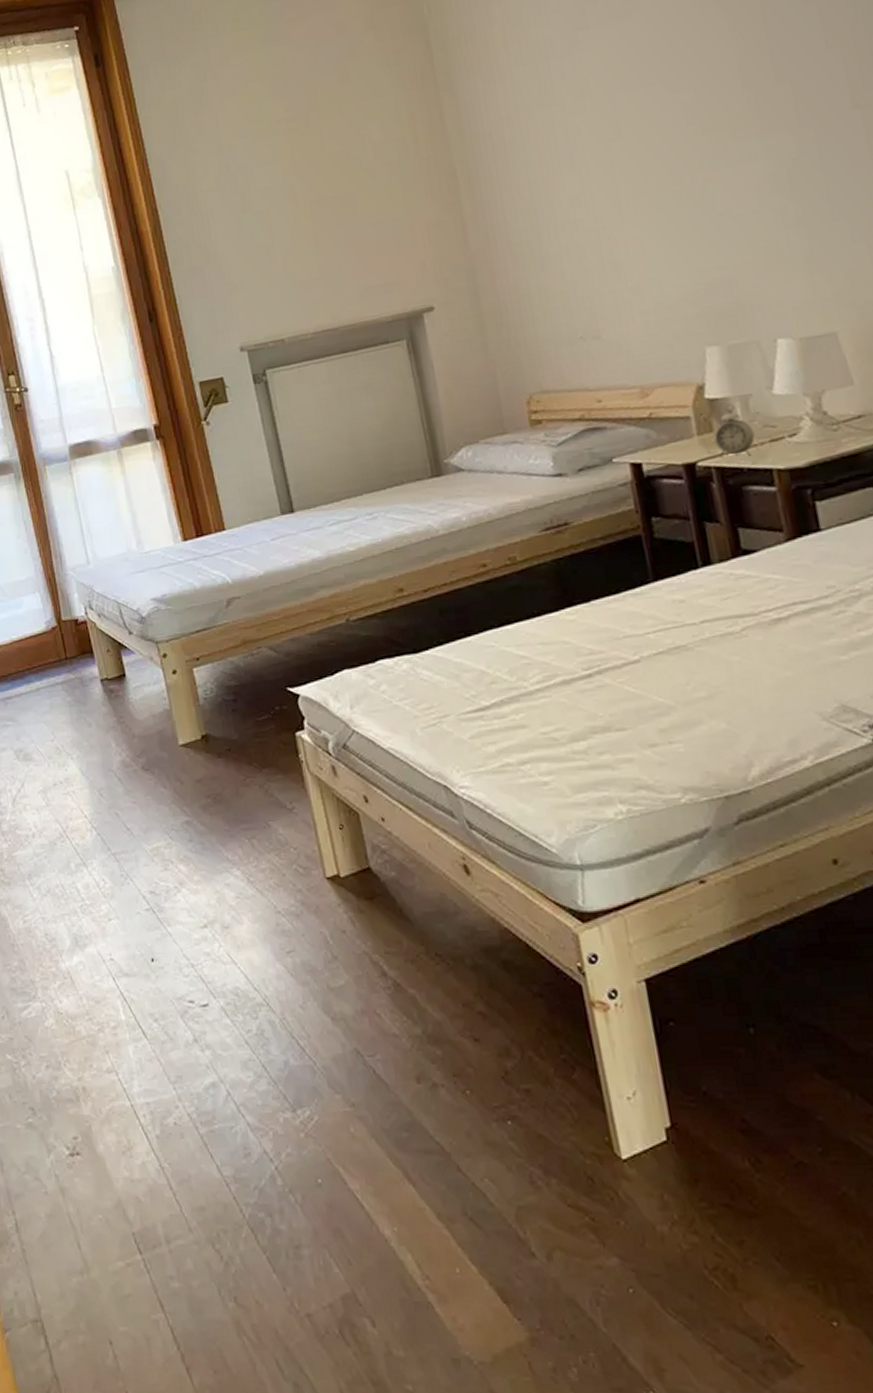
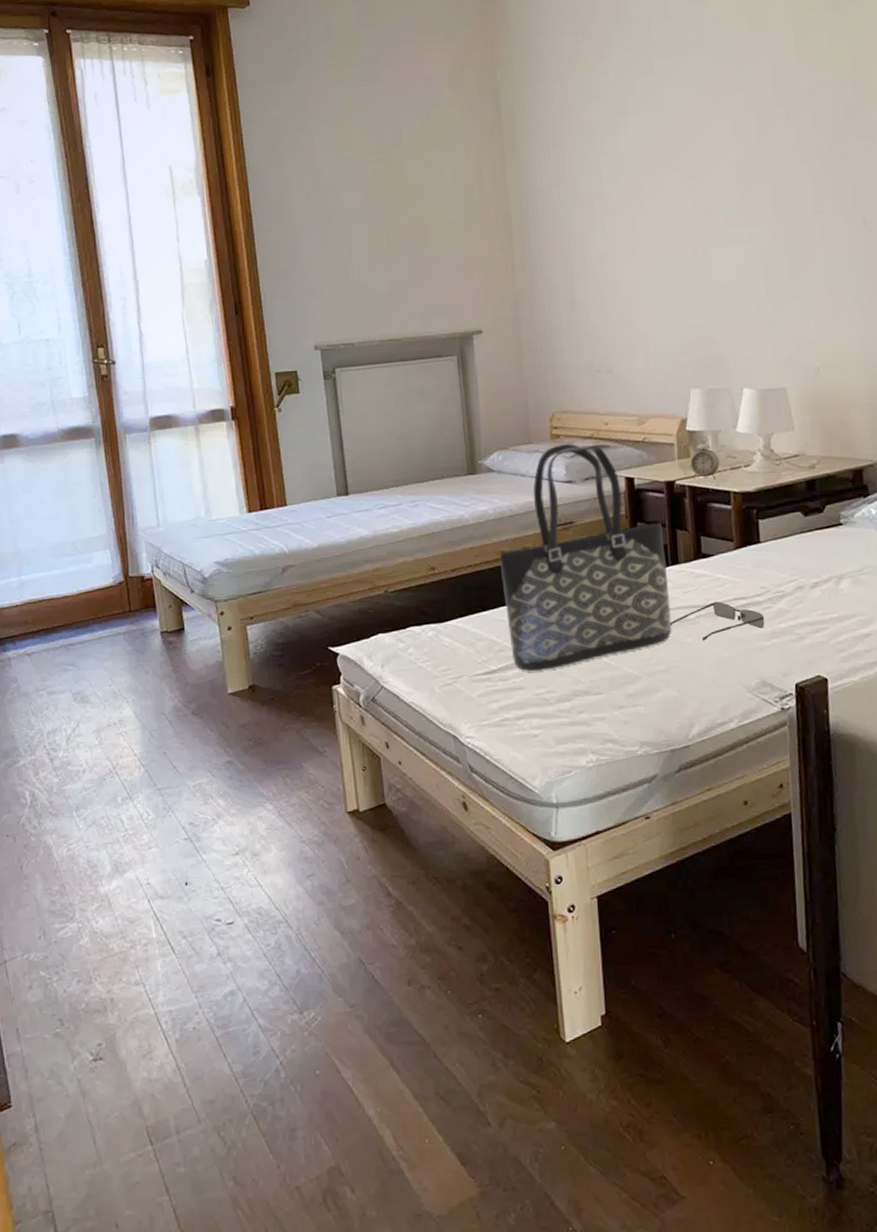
tote bag: none [479,427,712,706] -> present [499,444,672,671]
eyeglasses: none [708,608,838,658] -> present [670,602,765,641]

